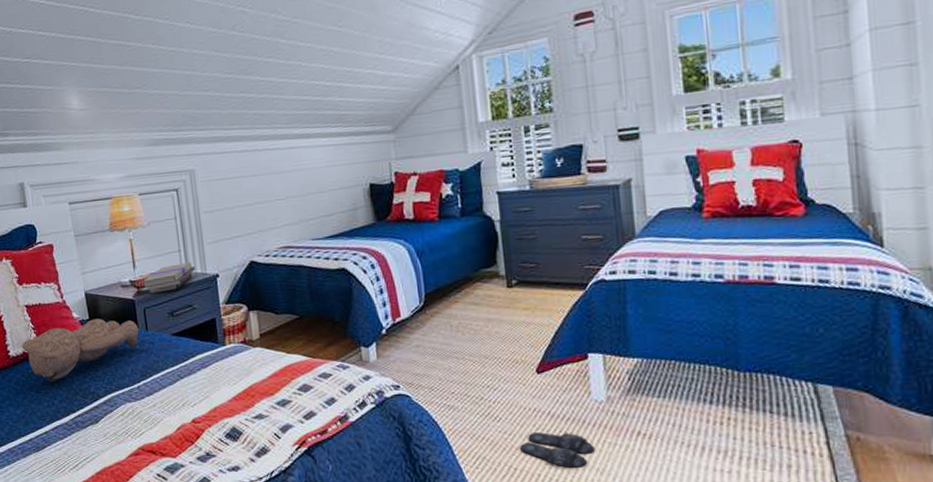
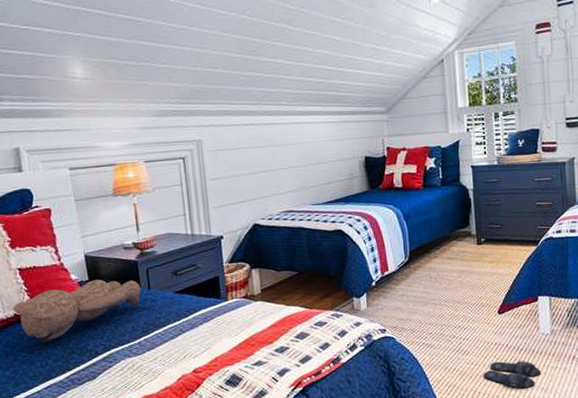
books: present [143,261,196,295] -> none [146,224,200,256]

